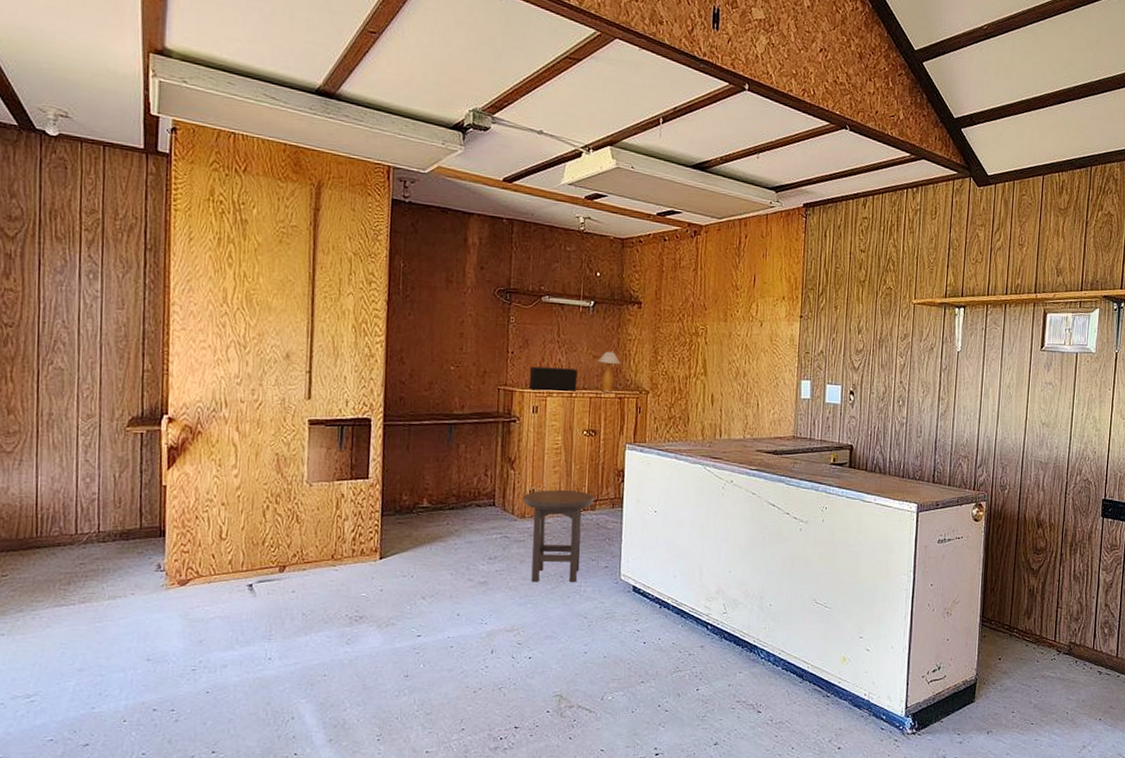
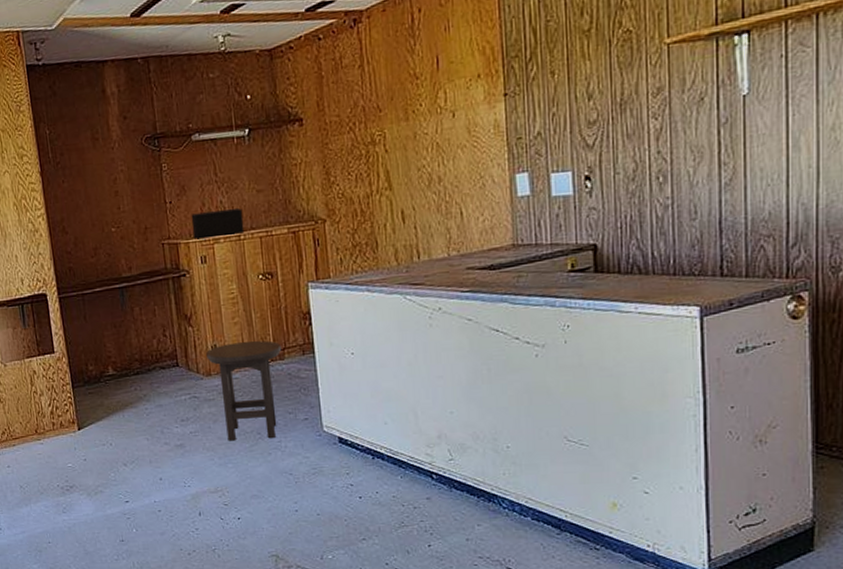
table lamp: present [597,349,621,394] -> none [262,179,289,230]

